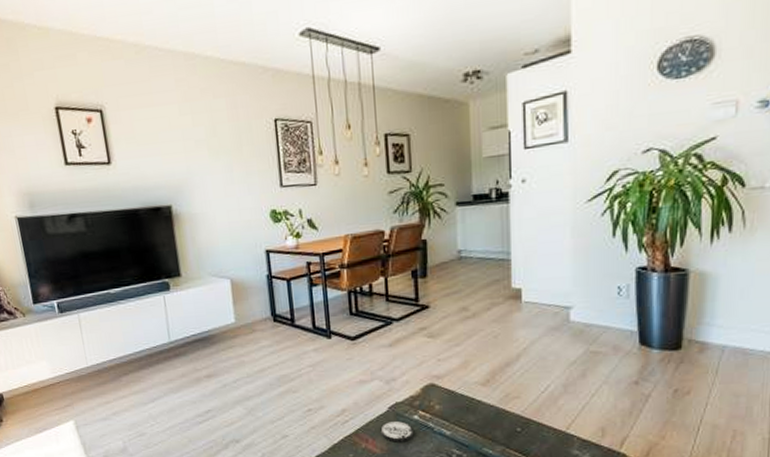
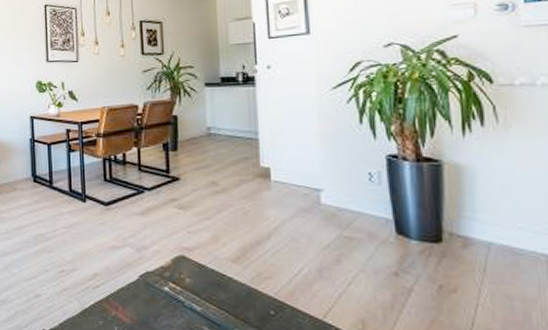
coaster: present [380,420,414,443] -> none [130,290,164,314]

